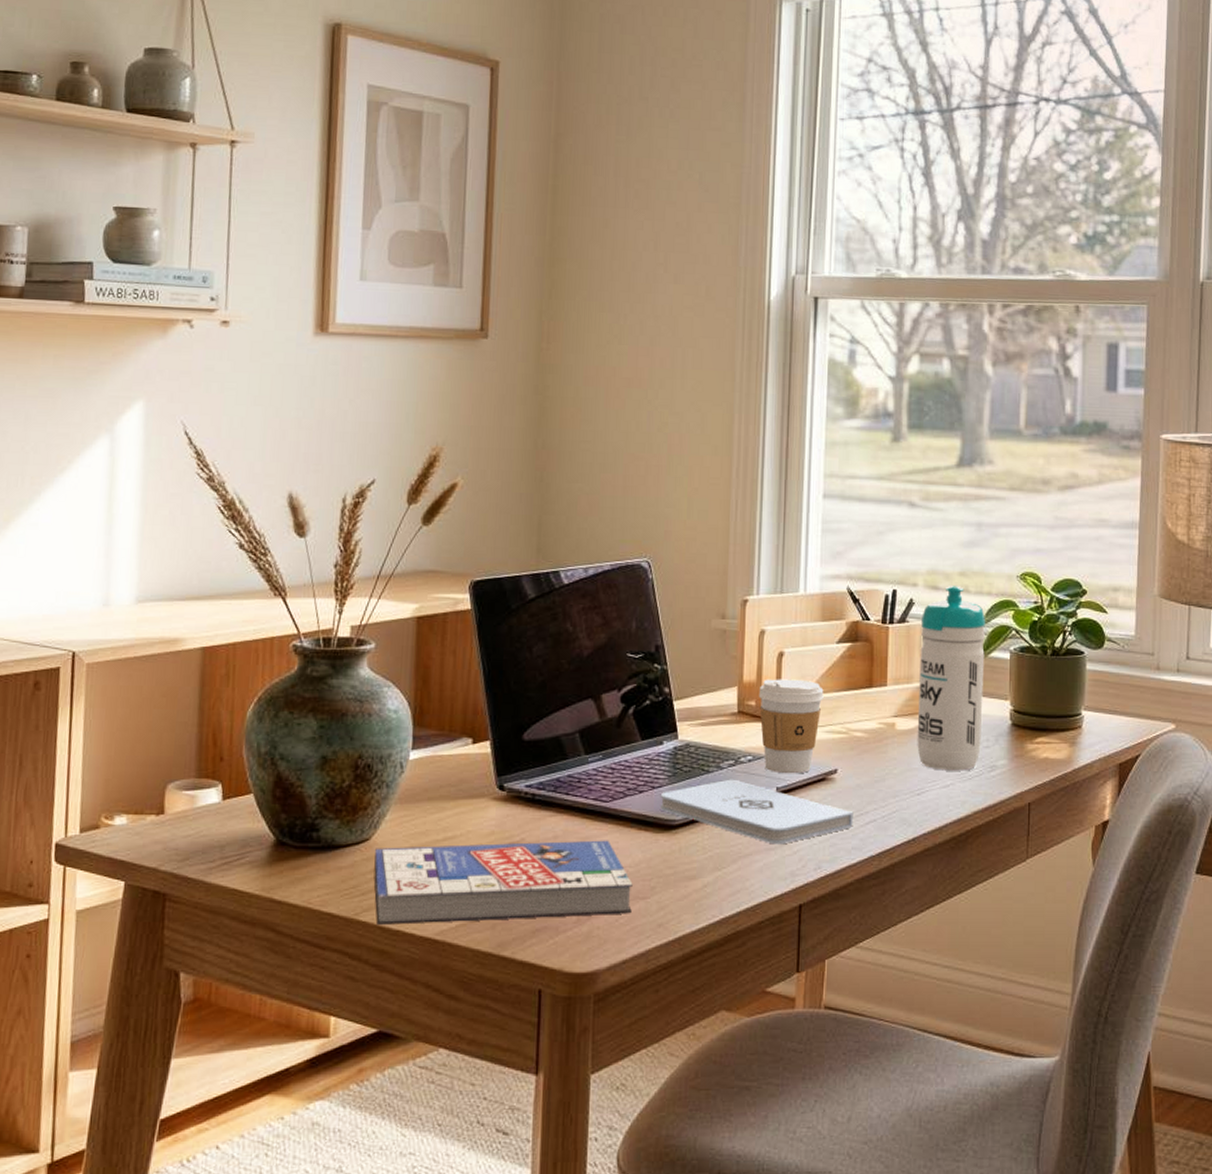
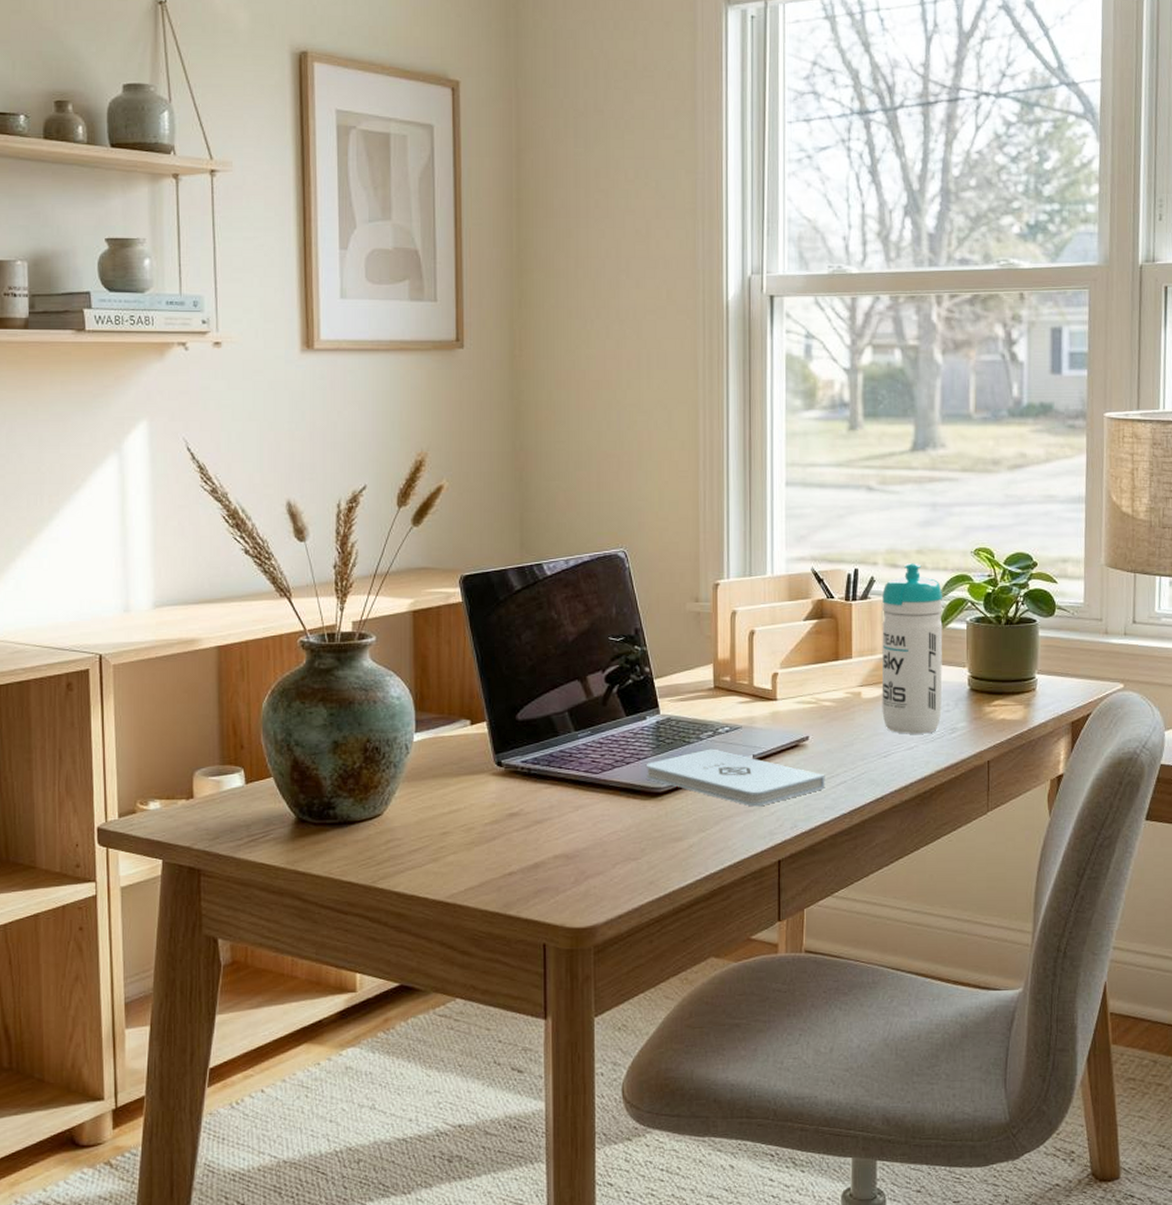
book: present [373,840,633,925] -> none [387,808,625,891]
coffee cup: present [758,679,824,774] -> none [733,655,793,742]

